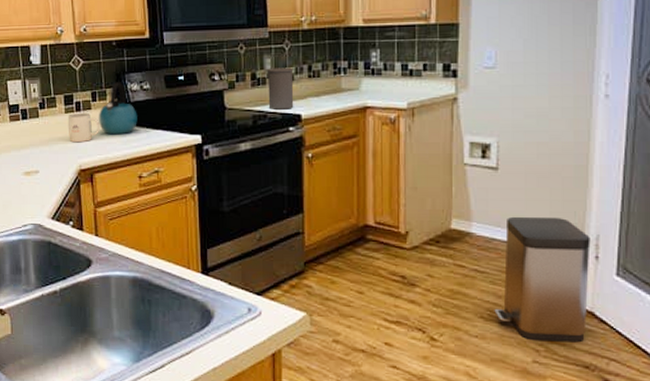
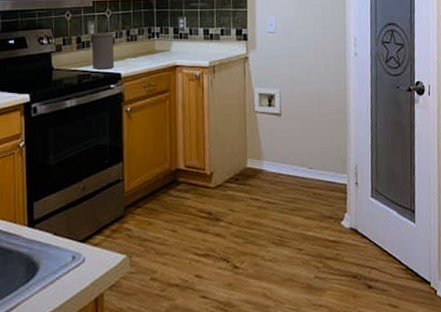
pedal bin: present [494,216,591,343] -> none [283,152,353,259]

